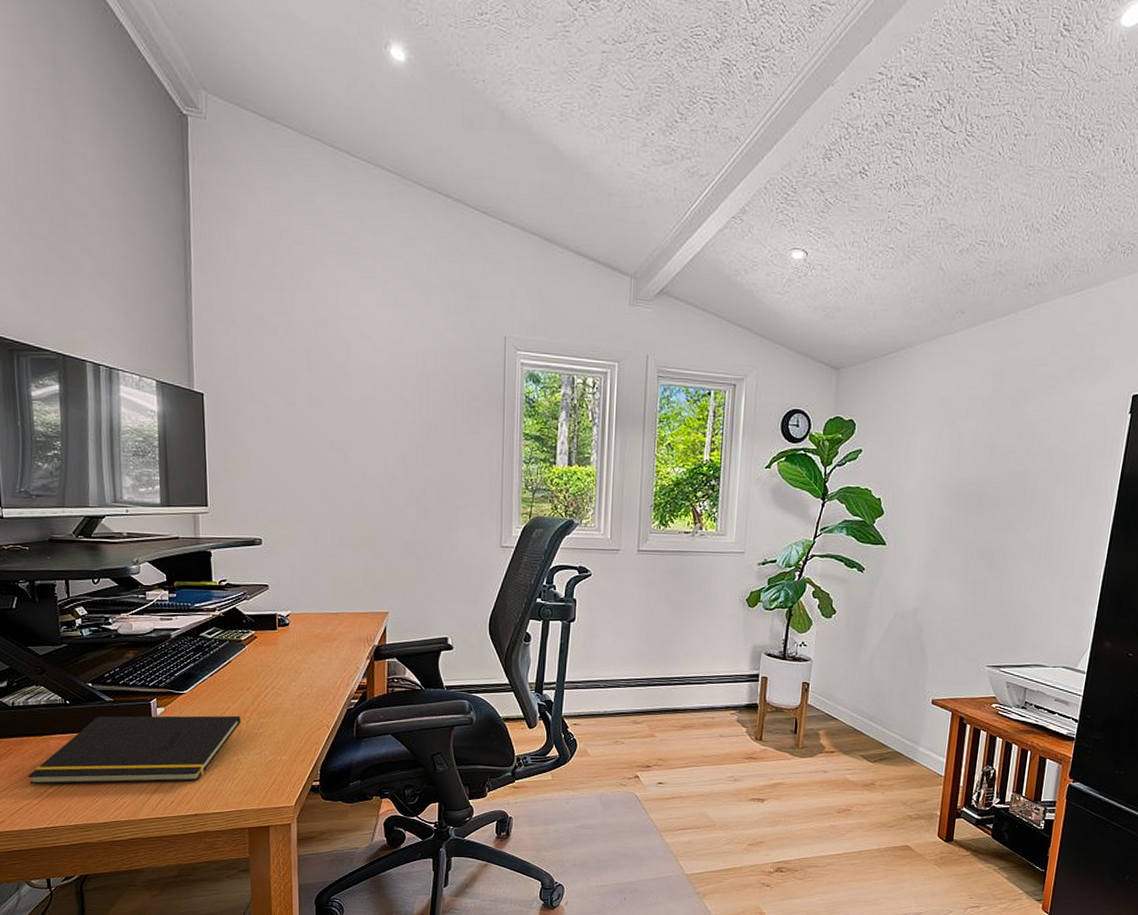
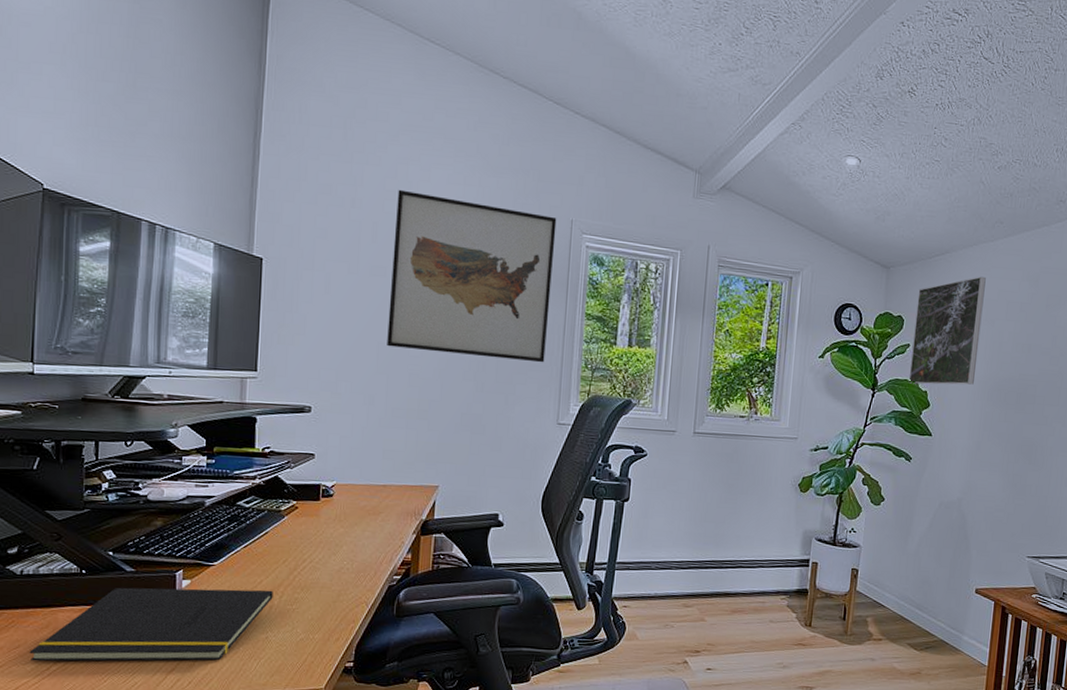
wall art: none [328,315,490,486] -> present [387,189,557,363]
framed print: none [860,372,945,492] -> present [908,276,986,385]

